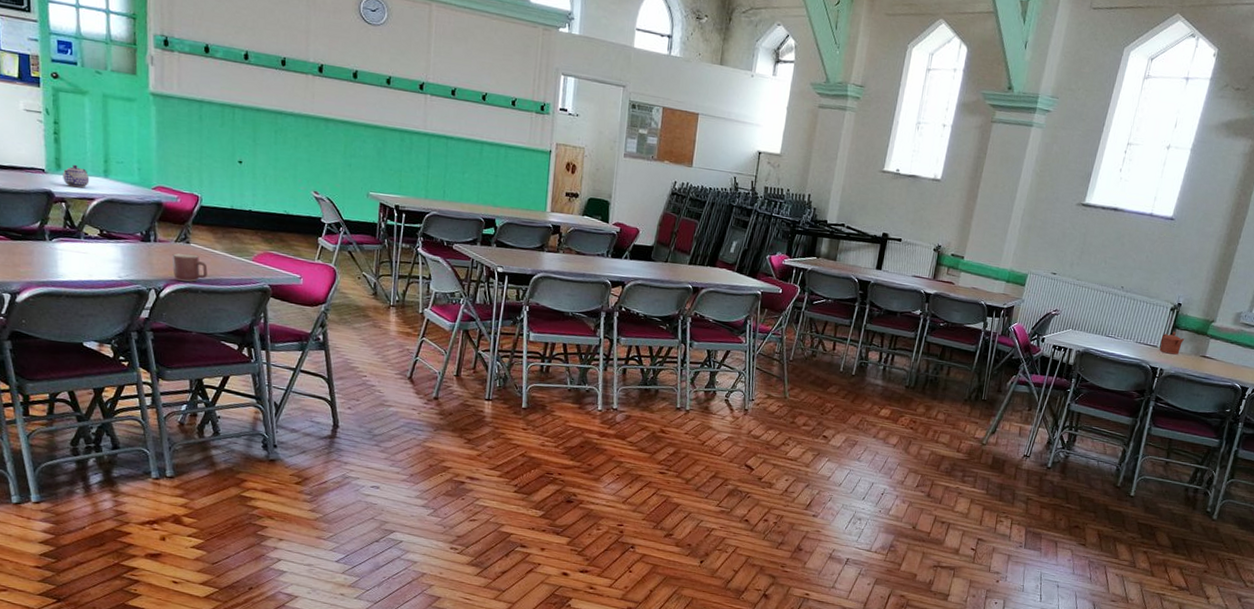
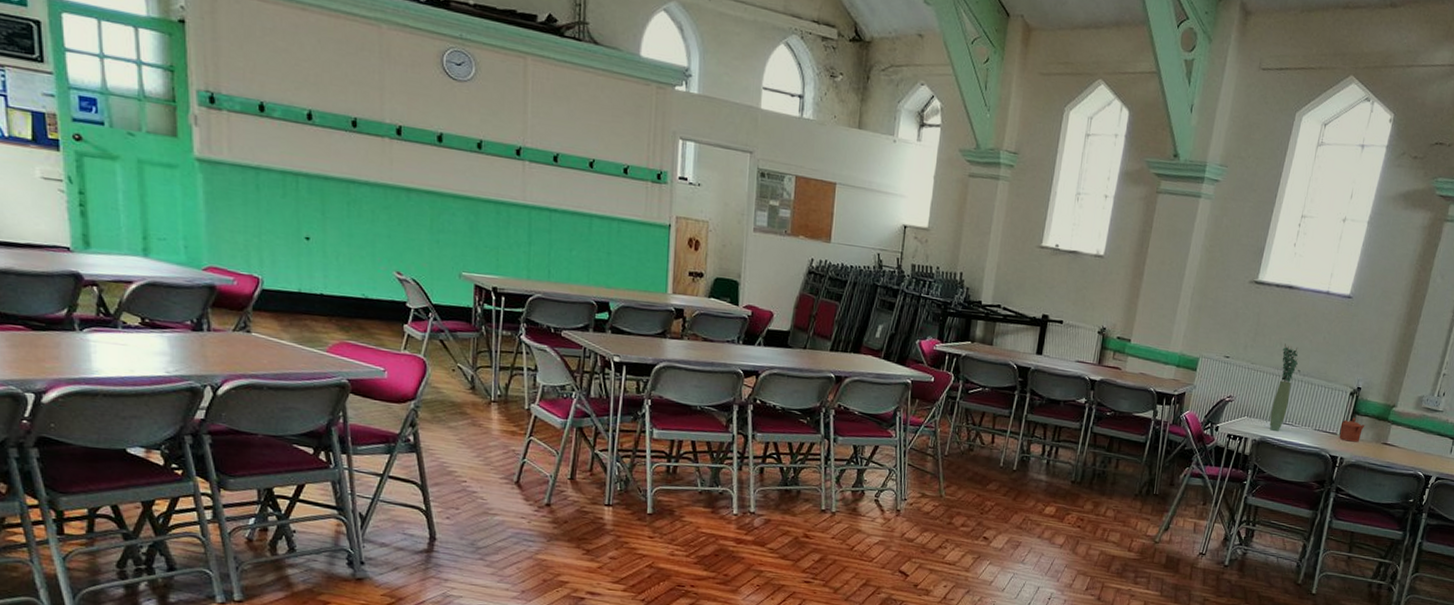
teapot: present [63,164,90,189] -> none [93,241,126,270]
mug: present [172,253,208,282] -> none [230,344,274,377]
vase: none [1093,261,1122,344] -> present [1269,343,1298,432]

